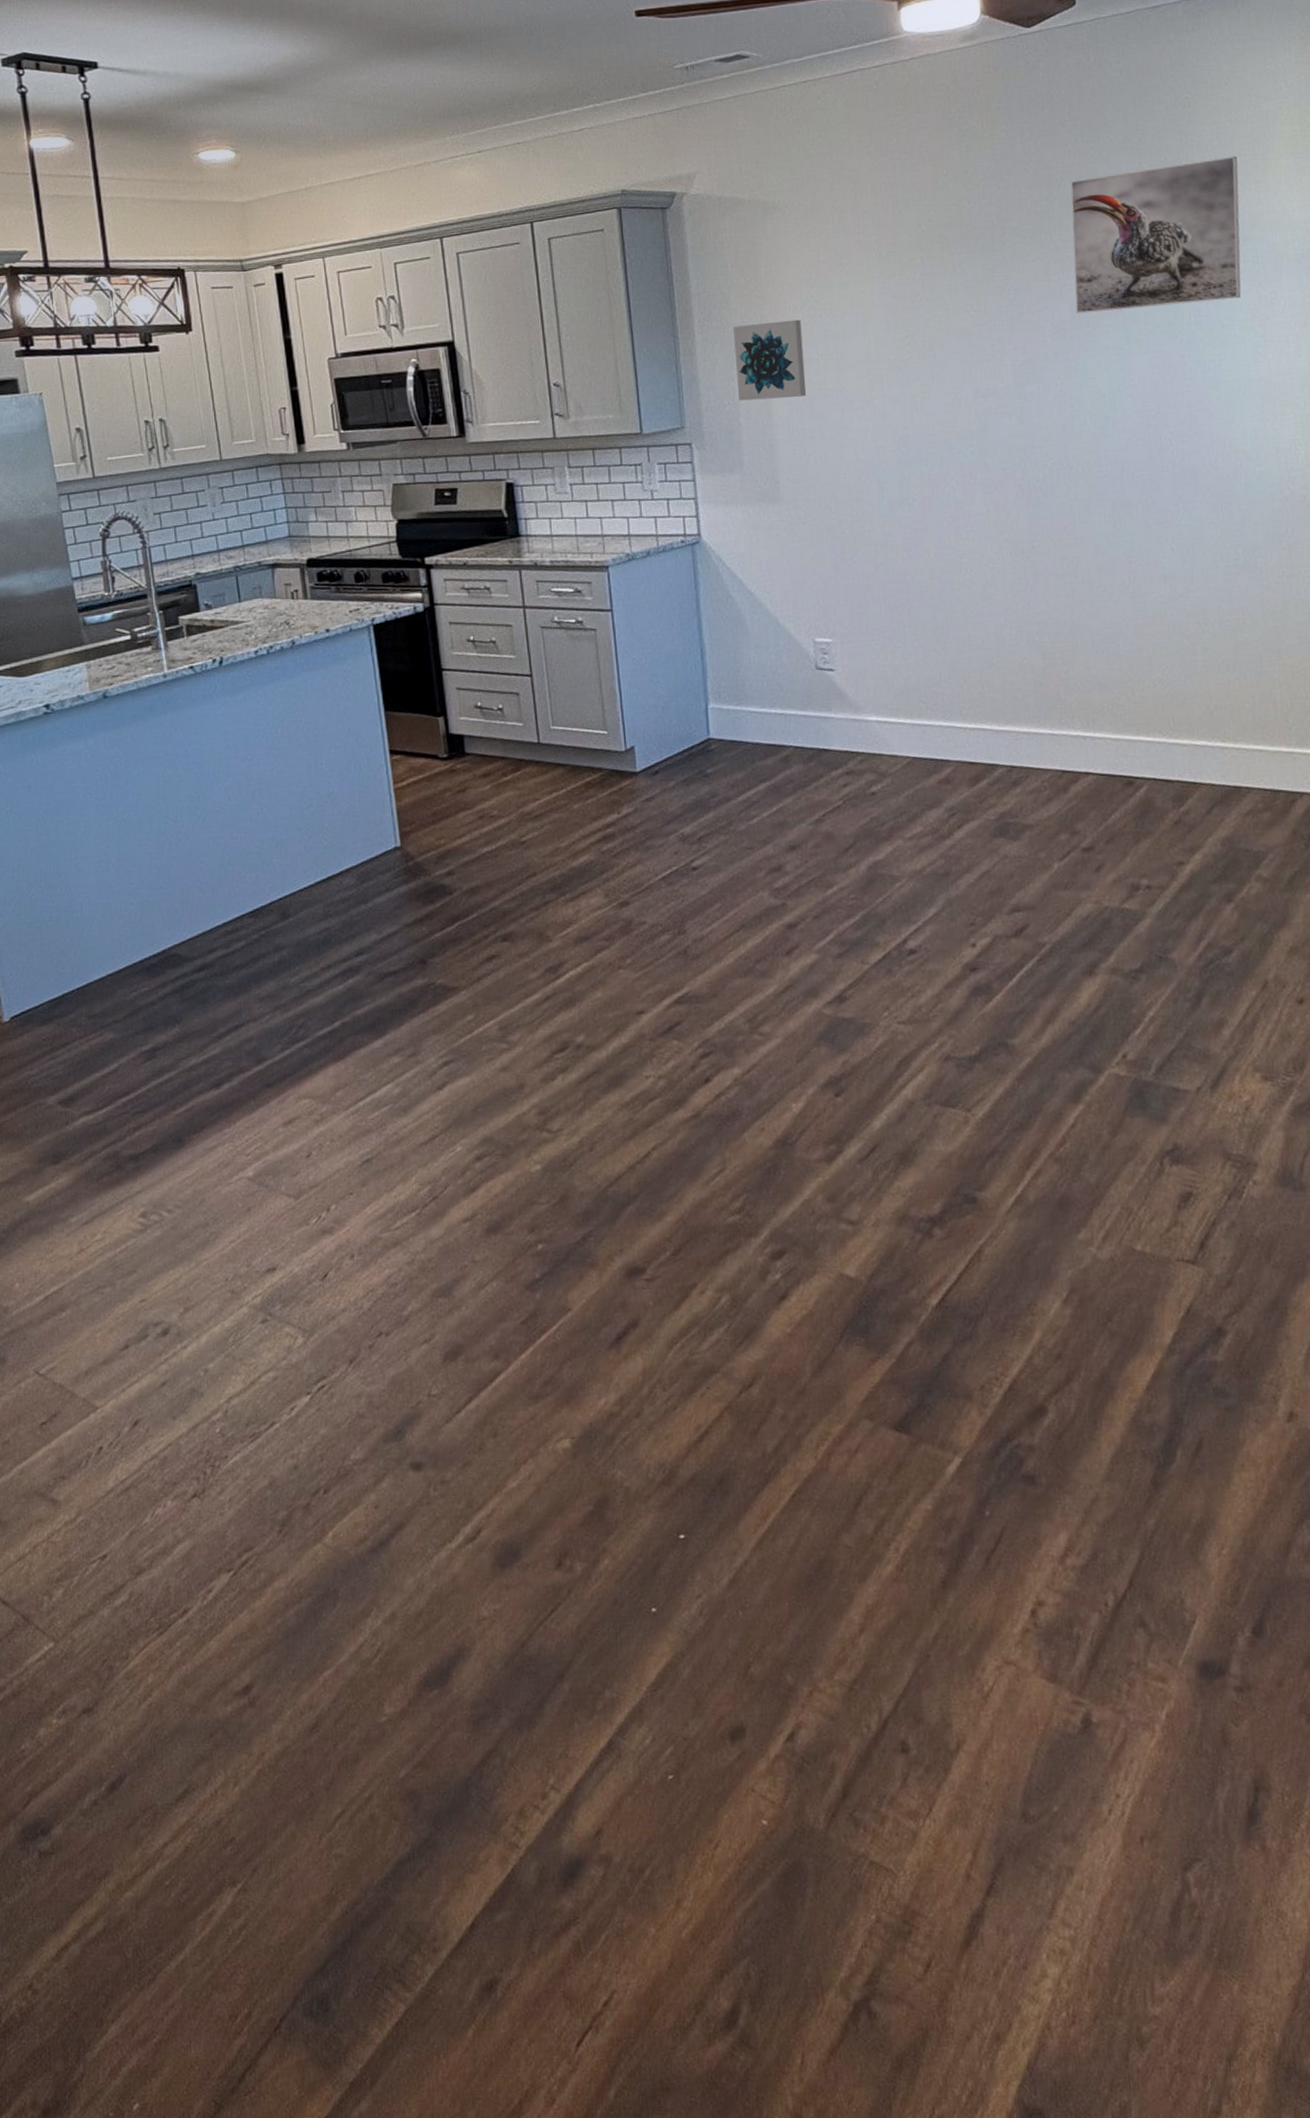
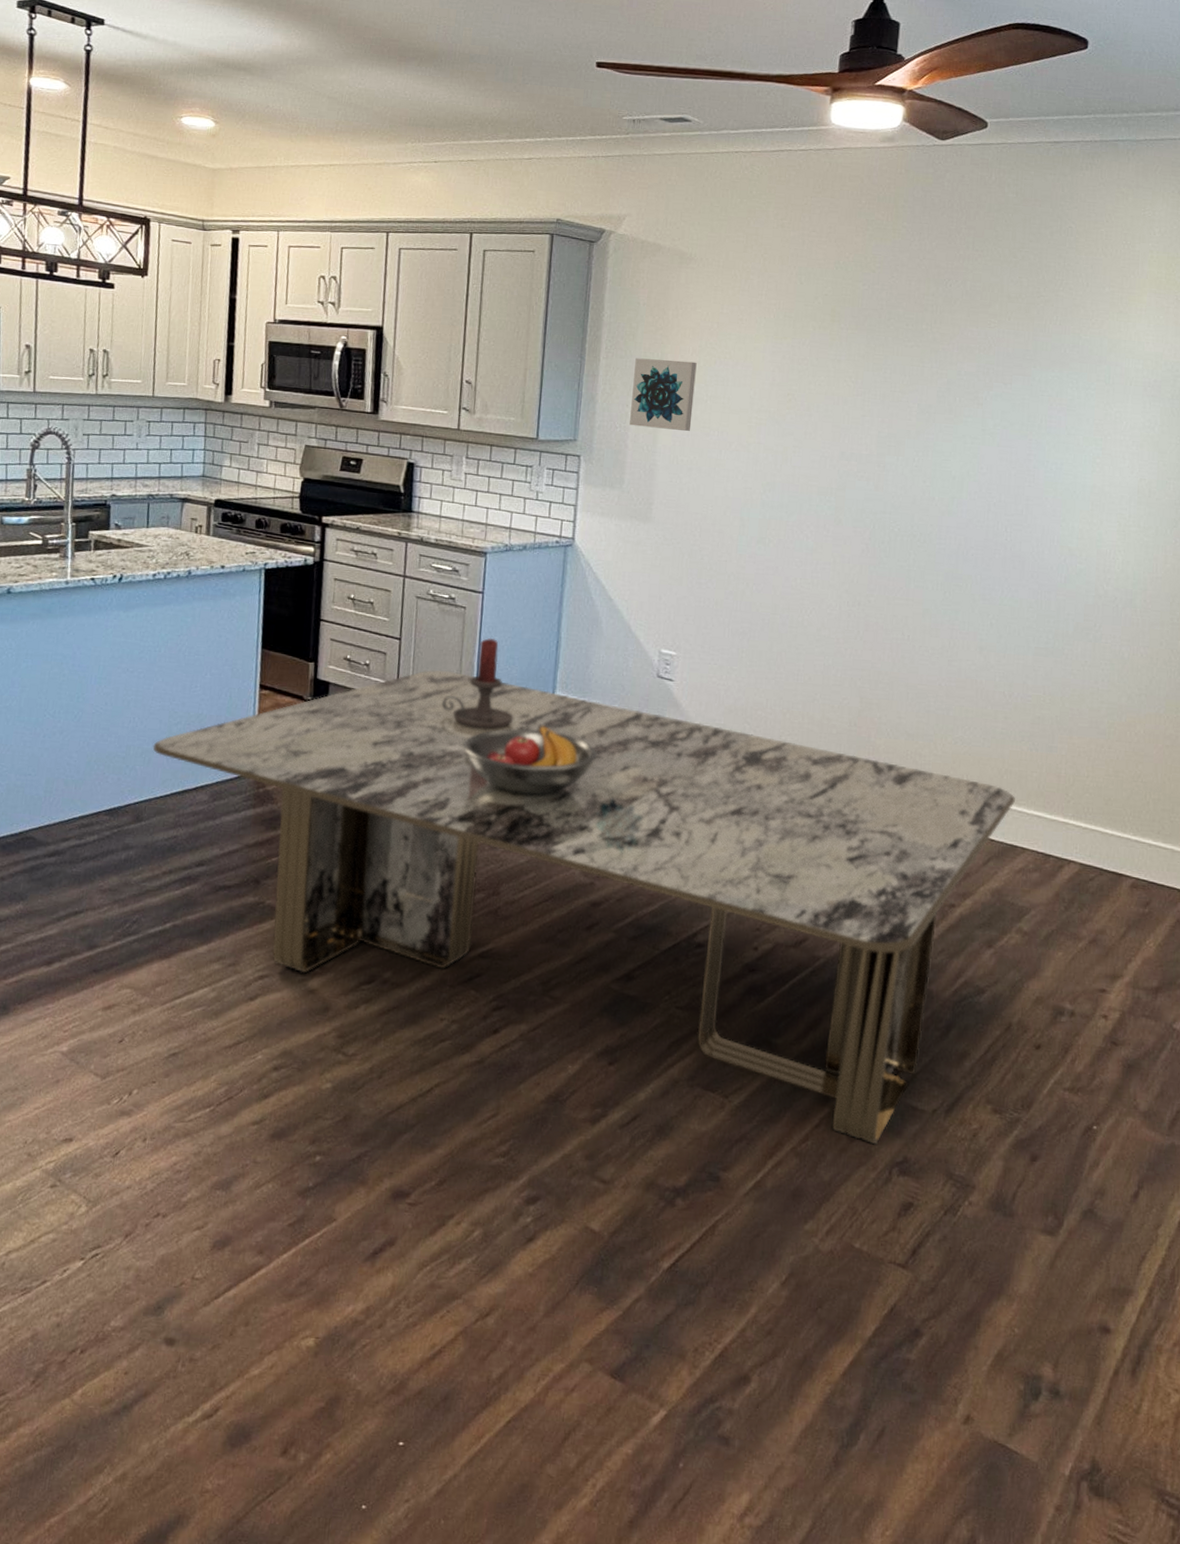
dining table: none [287,701,1231,1137] -> present [152,669,1015,1145]
candle holder: none [588,657,669,758] -> present [441,637,514,729]
fruit bowl: none [619,742,766,821] -> present [463,724,597,795]
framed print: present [1070,155,1242,314] -> none [942,282,1107,412]

